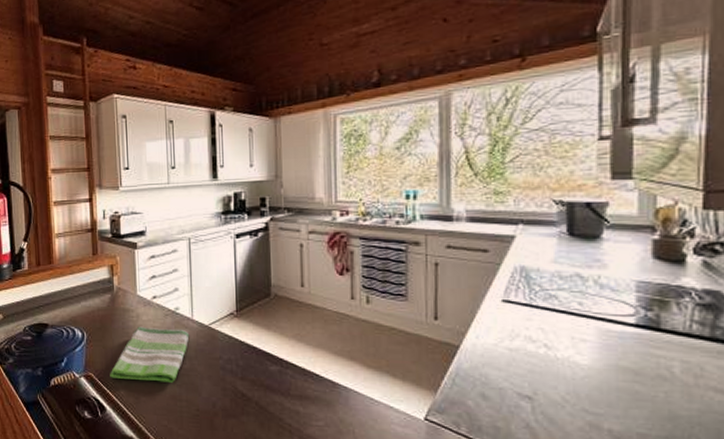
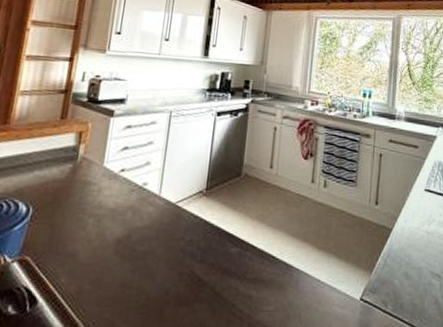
dish towel: present [110,326,190,383] -> none [51,202,154,267]

